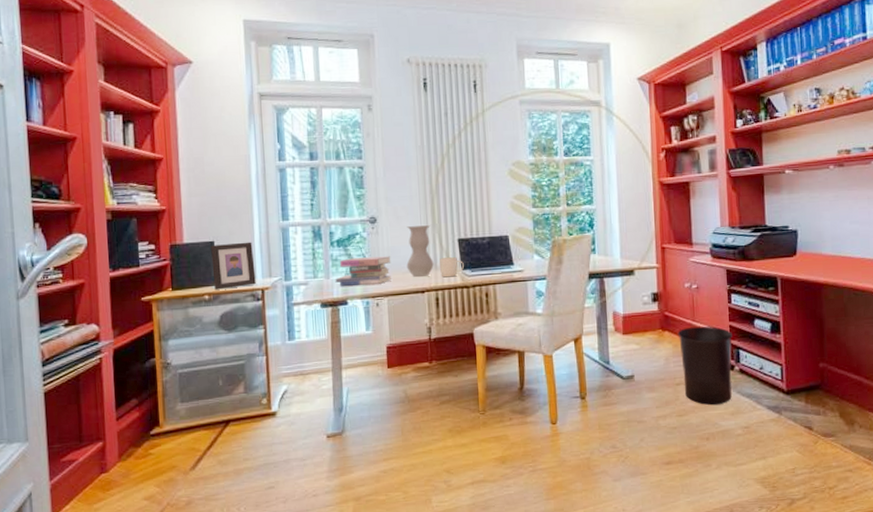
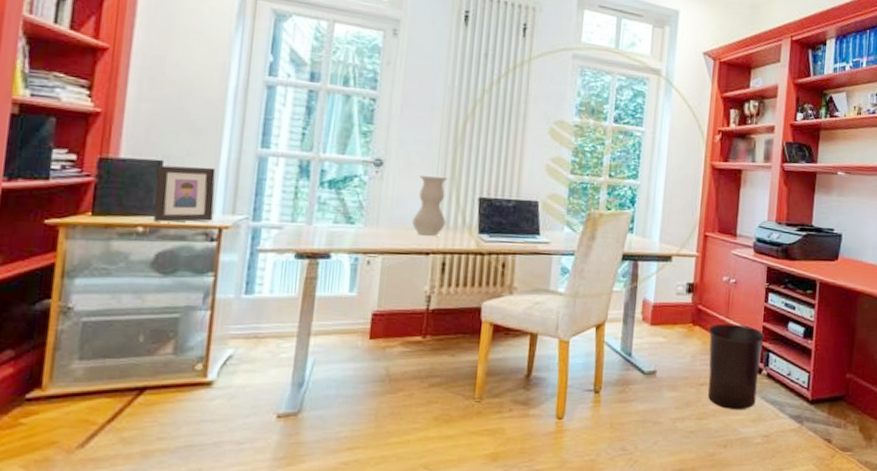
books: present [335,256,391,286] -> none [318,204,393,239]
mug: present [439,257,464,278] -> none [452,217,482,241]

